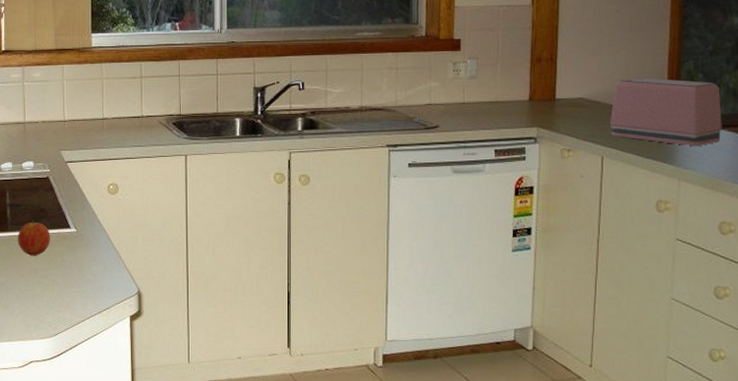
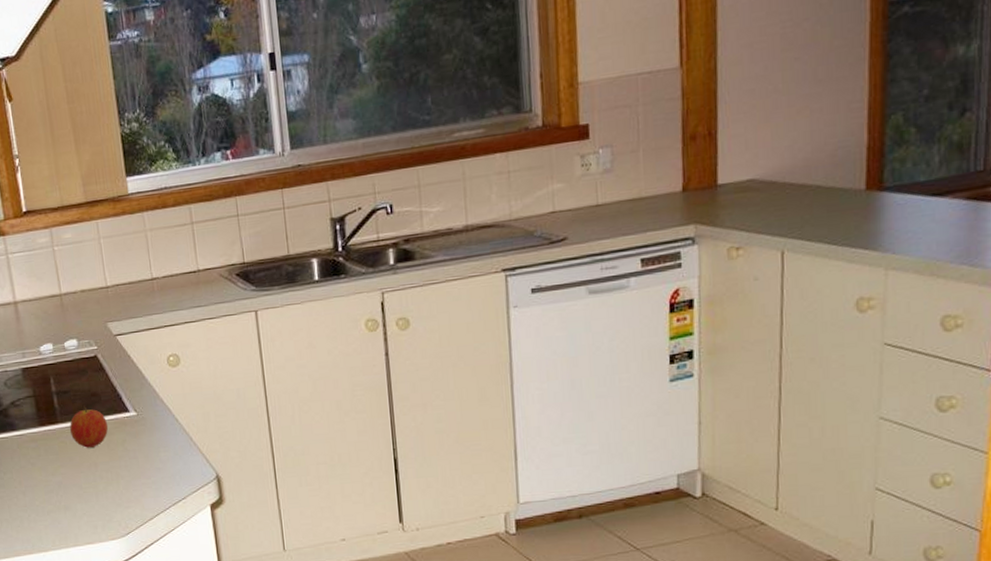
toaster: present [610,77,722,146] -> none [791,137,943,225]

